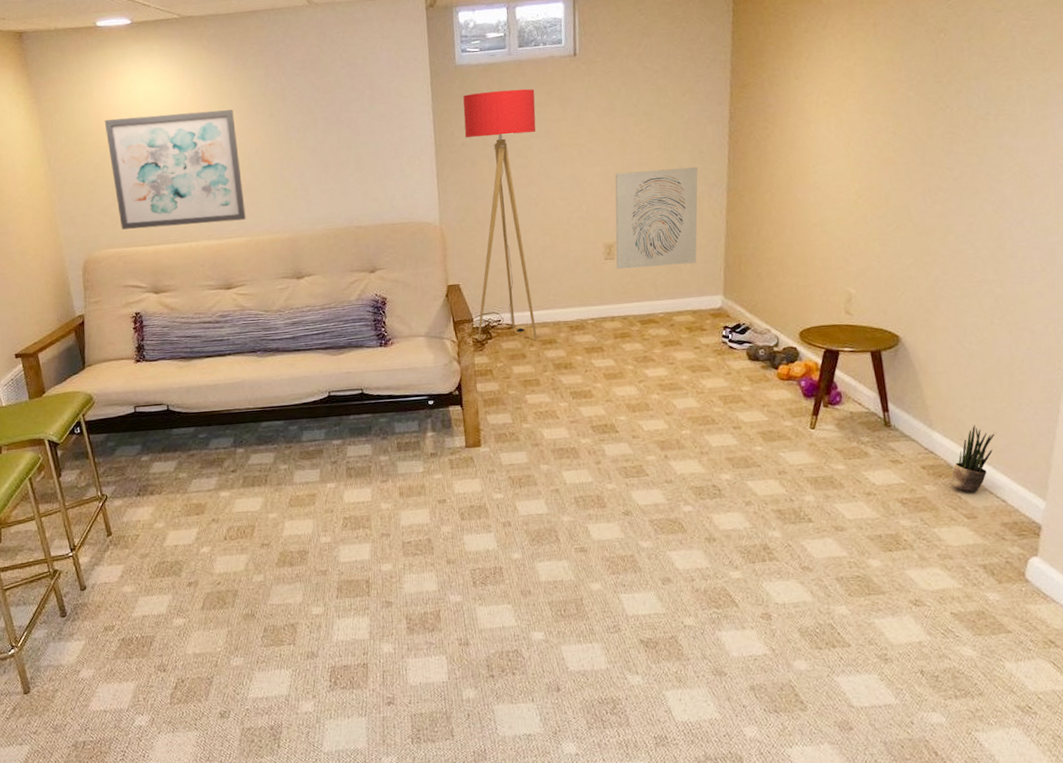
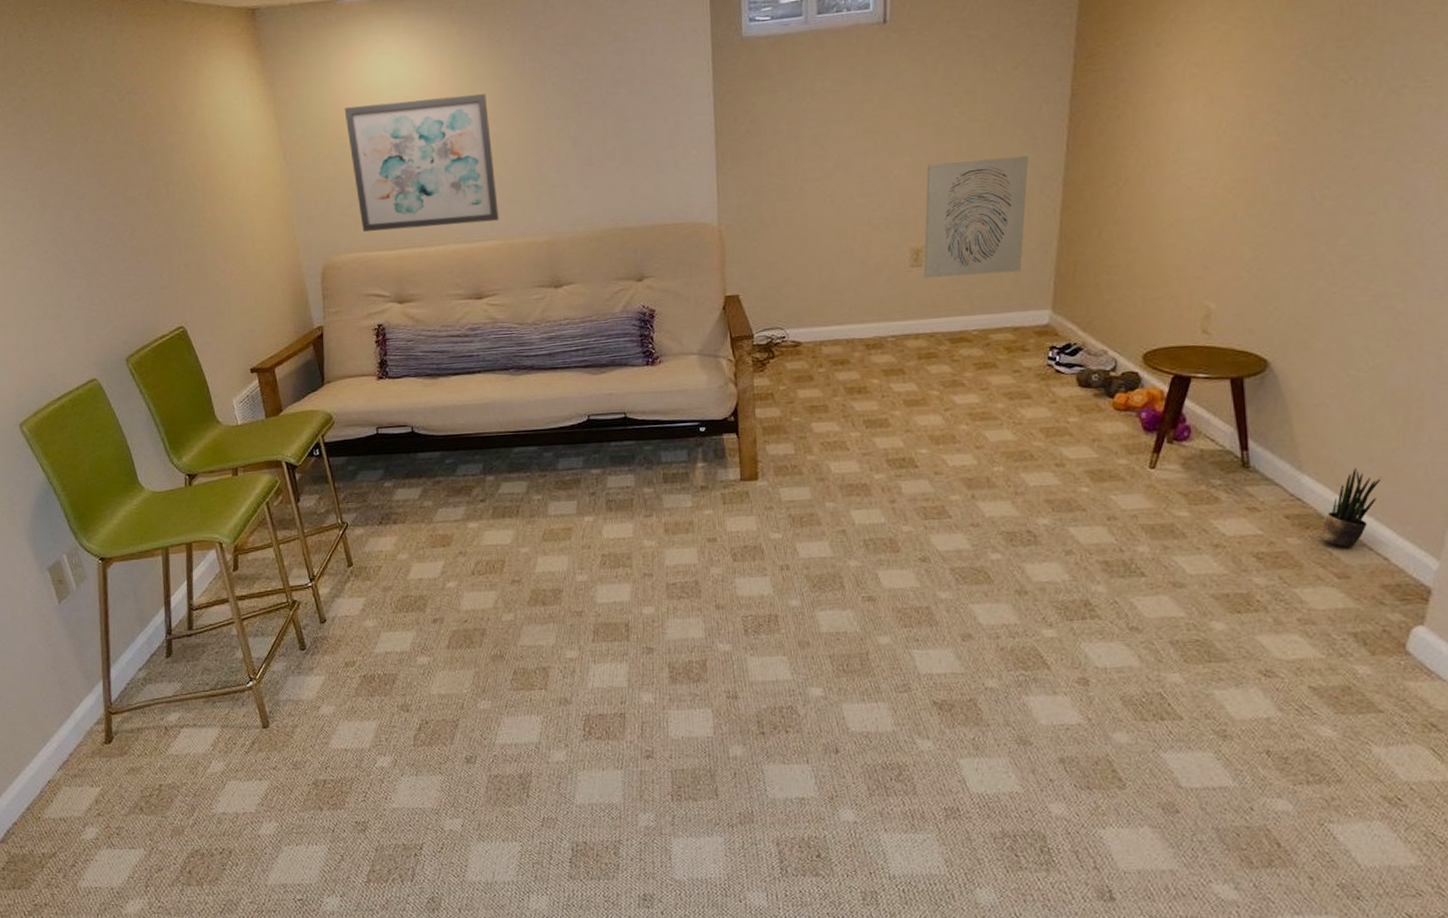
floor lamp: present [463,89,538,341] -> none [749,64,835,360]

